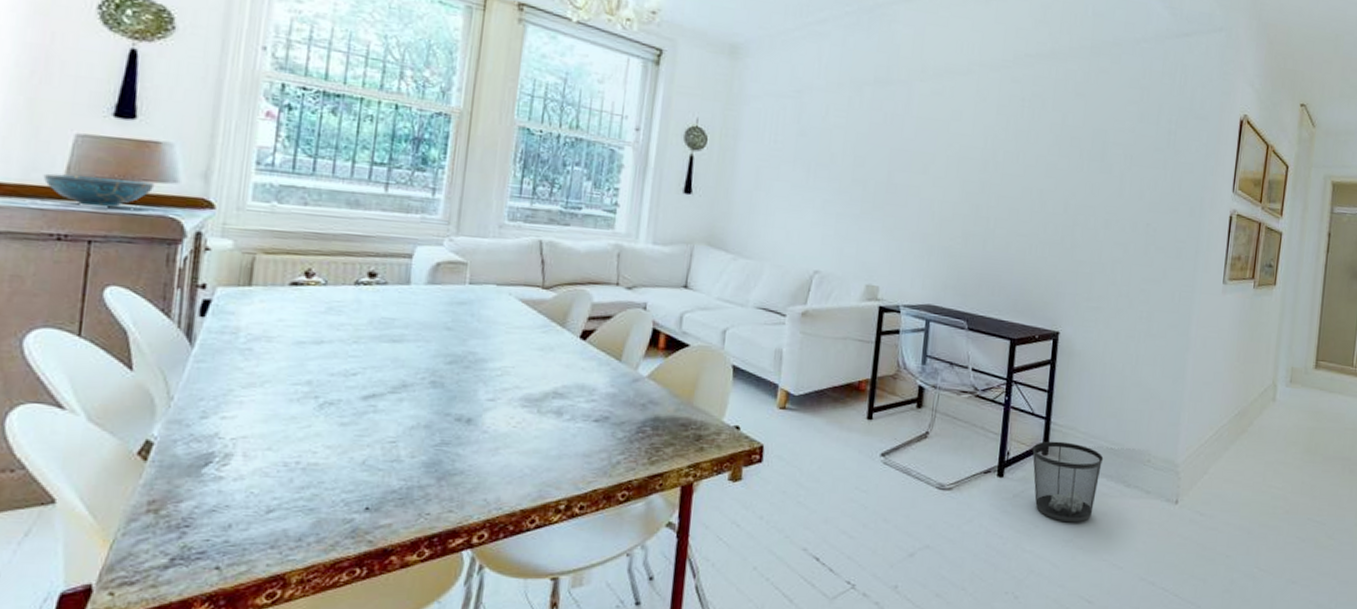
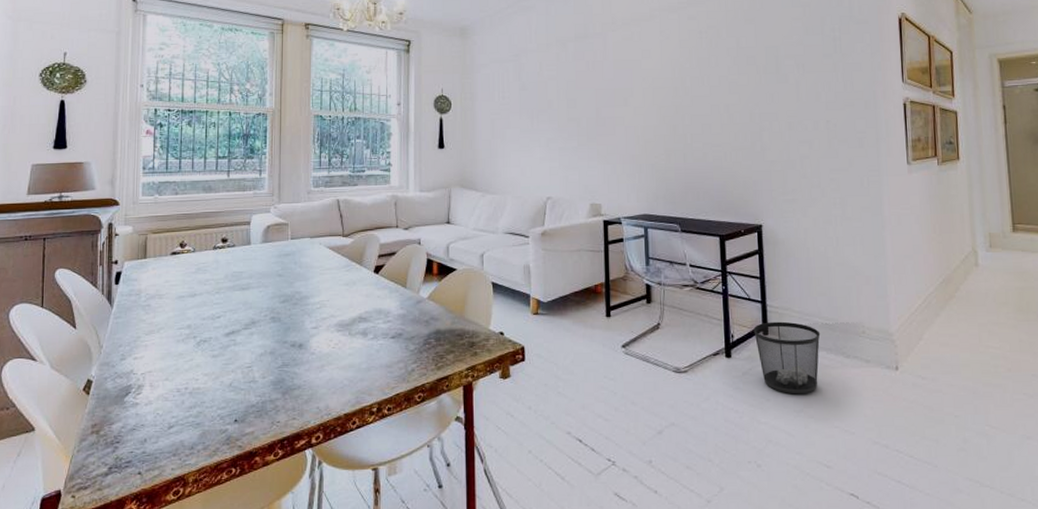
decorative bowl: present [43,173,156,208] -> none [14,191,81,214]

